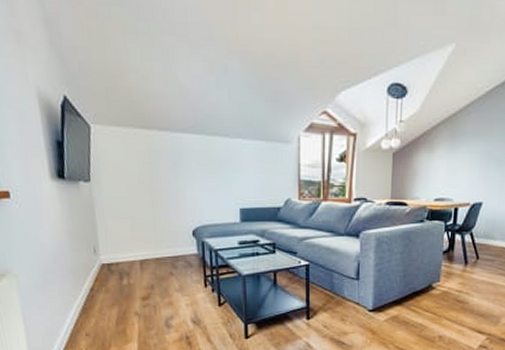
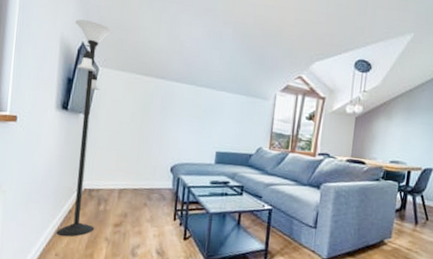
floor lamp: none [50,67,121,316] -> present [56,19,114,237]

